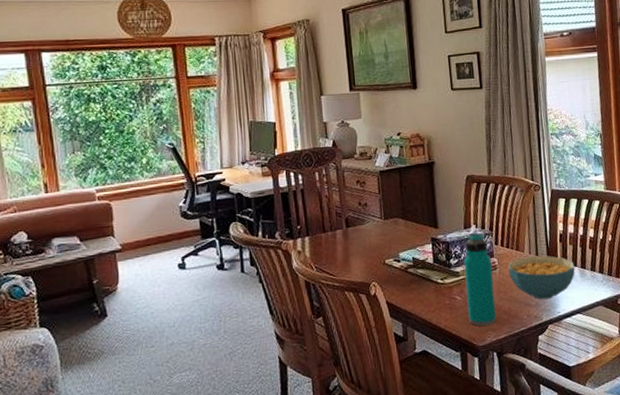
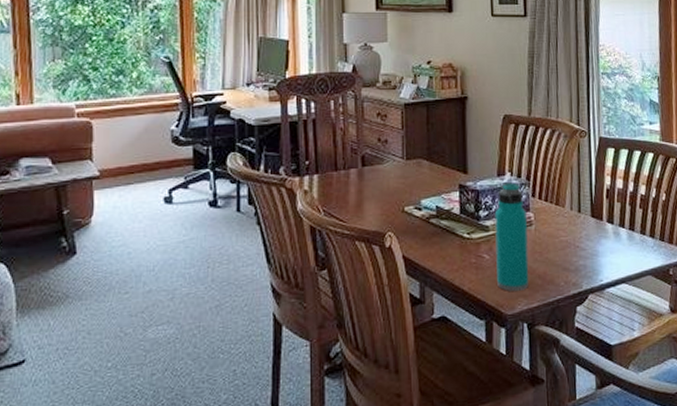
cereal bowl: present [507,255,575,300] -> none [545,212,623,265]

